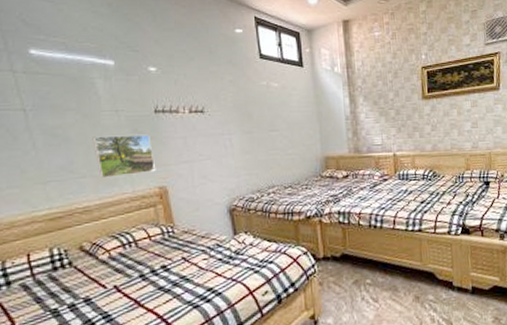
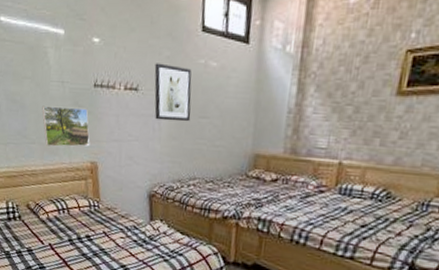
wall art: none [218,86,261,138] -> present [154,63,192,122]

